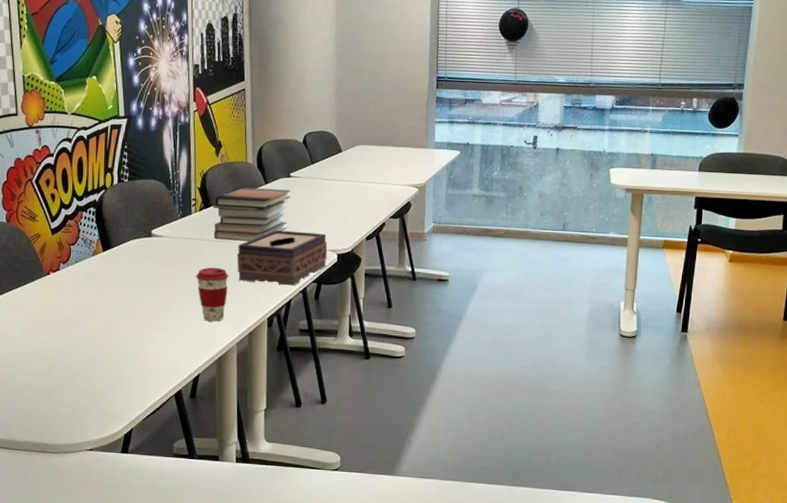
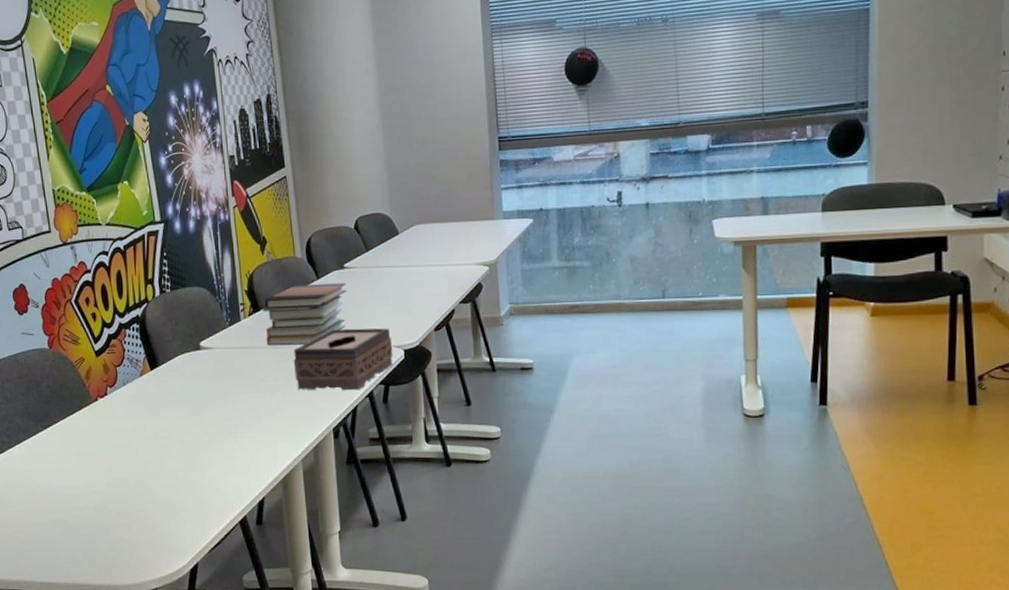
coffee cup: present [196,267,229,322] -> none [251,377,287,438]

